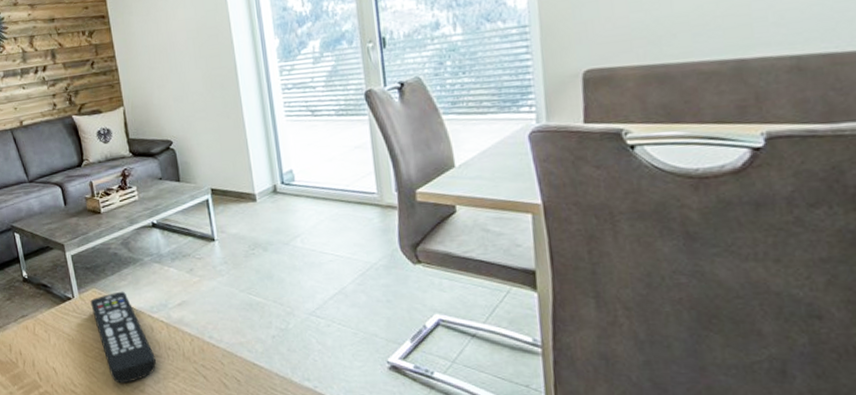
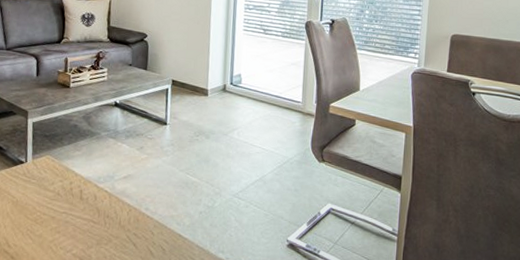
remote control: present [90,291,156,384] -> none [42,160,93,247]

